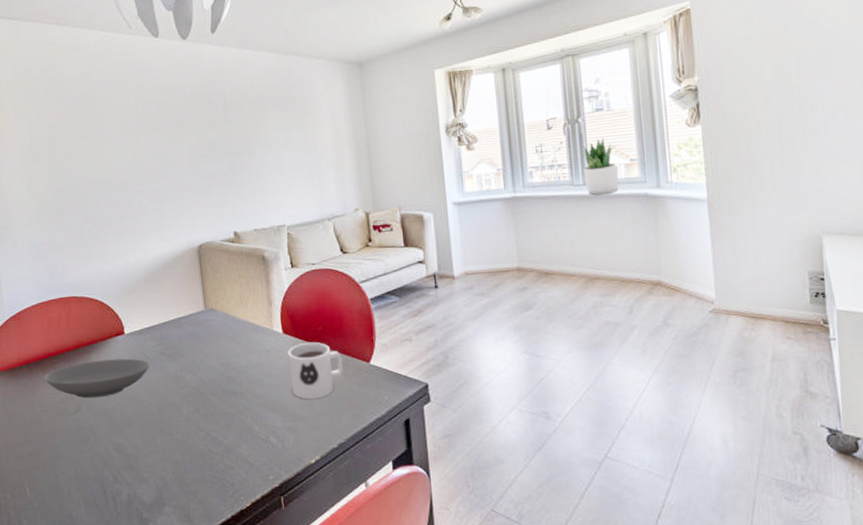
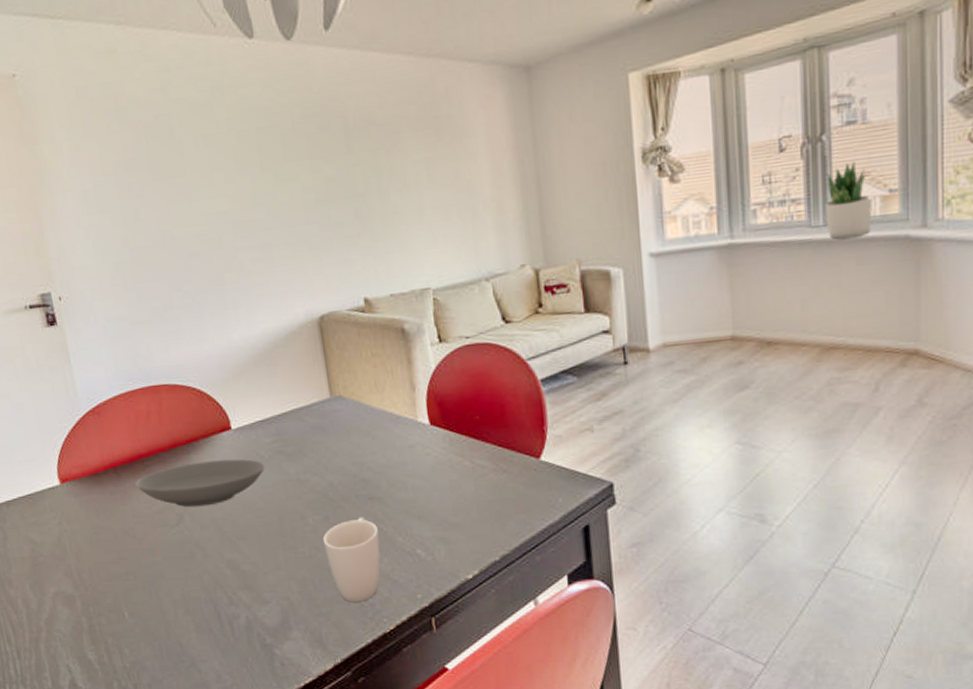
mug: none [193,408,241,482] -> present [322,516,381,603]
mug: present [287,342,343,400] -> none [436,434,506,505]

